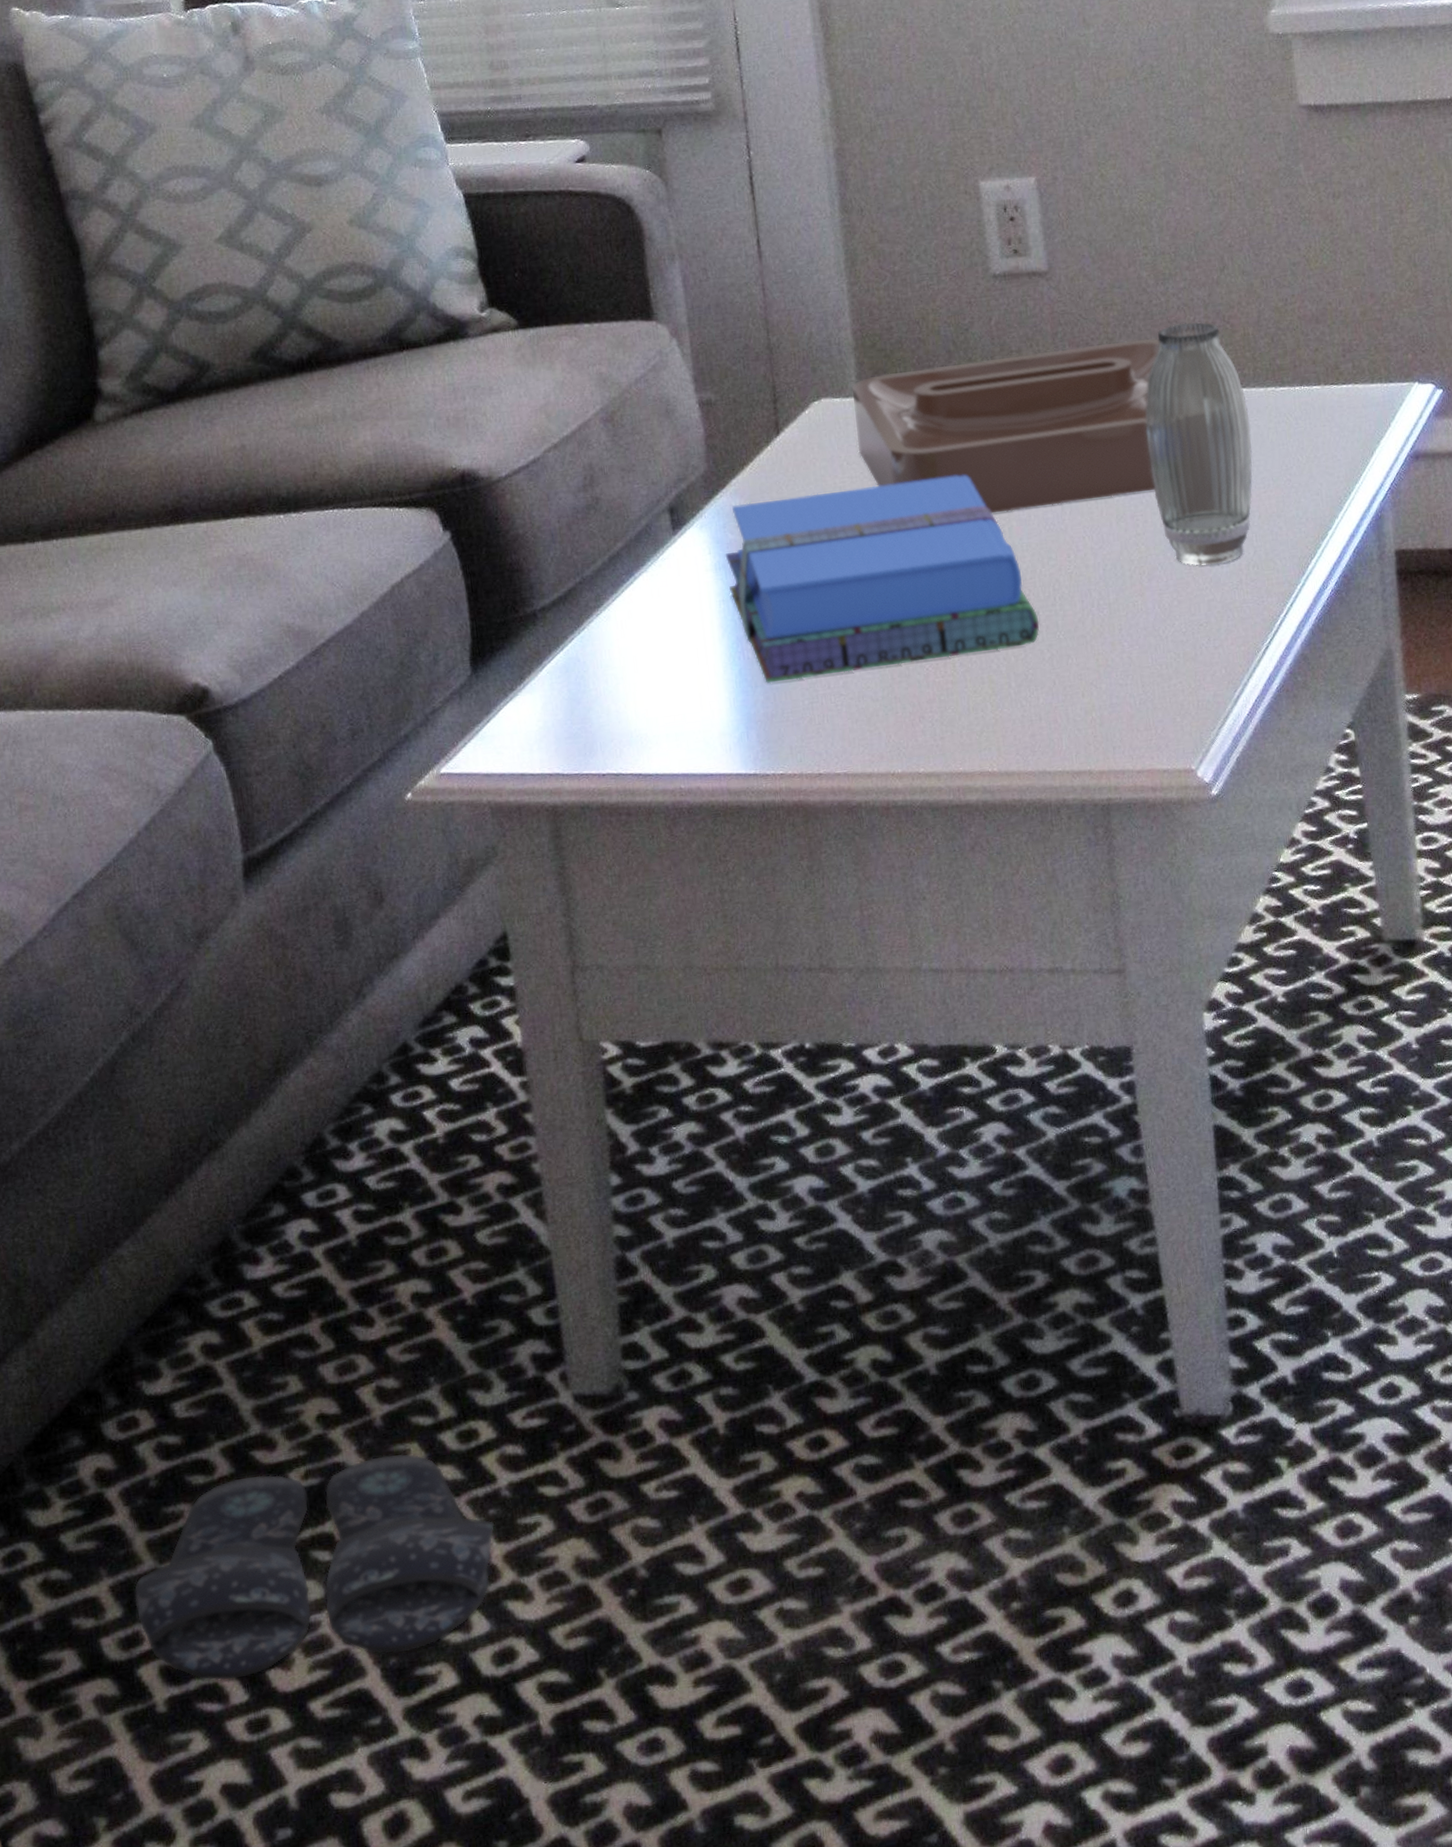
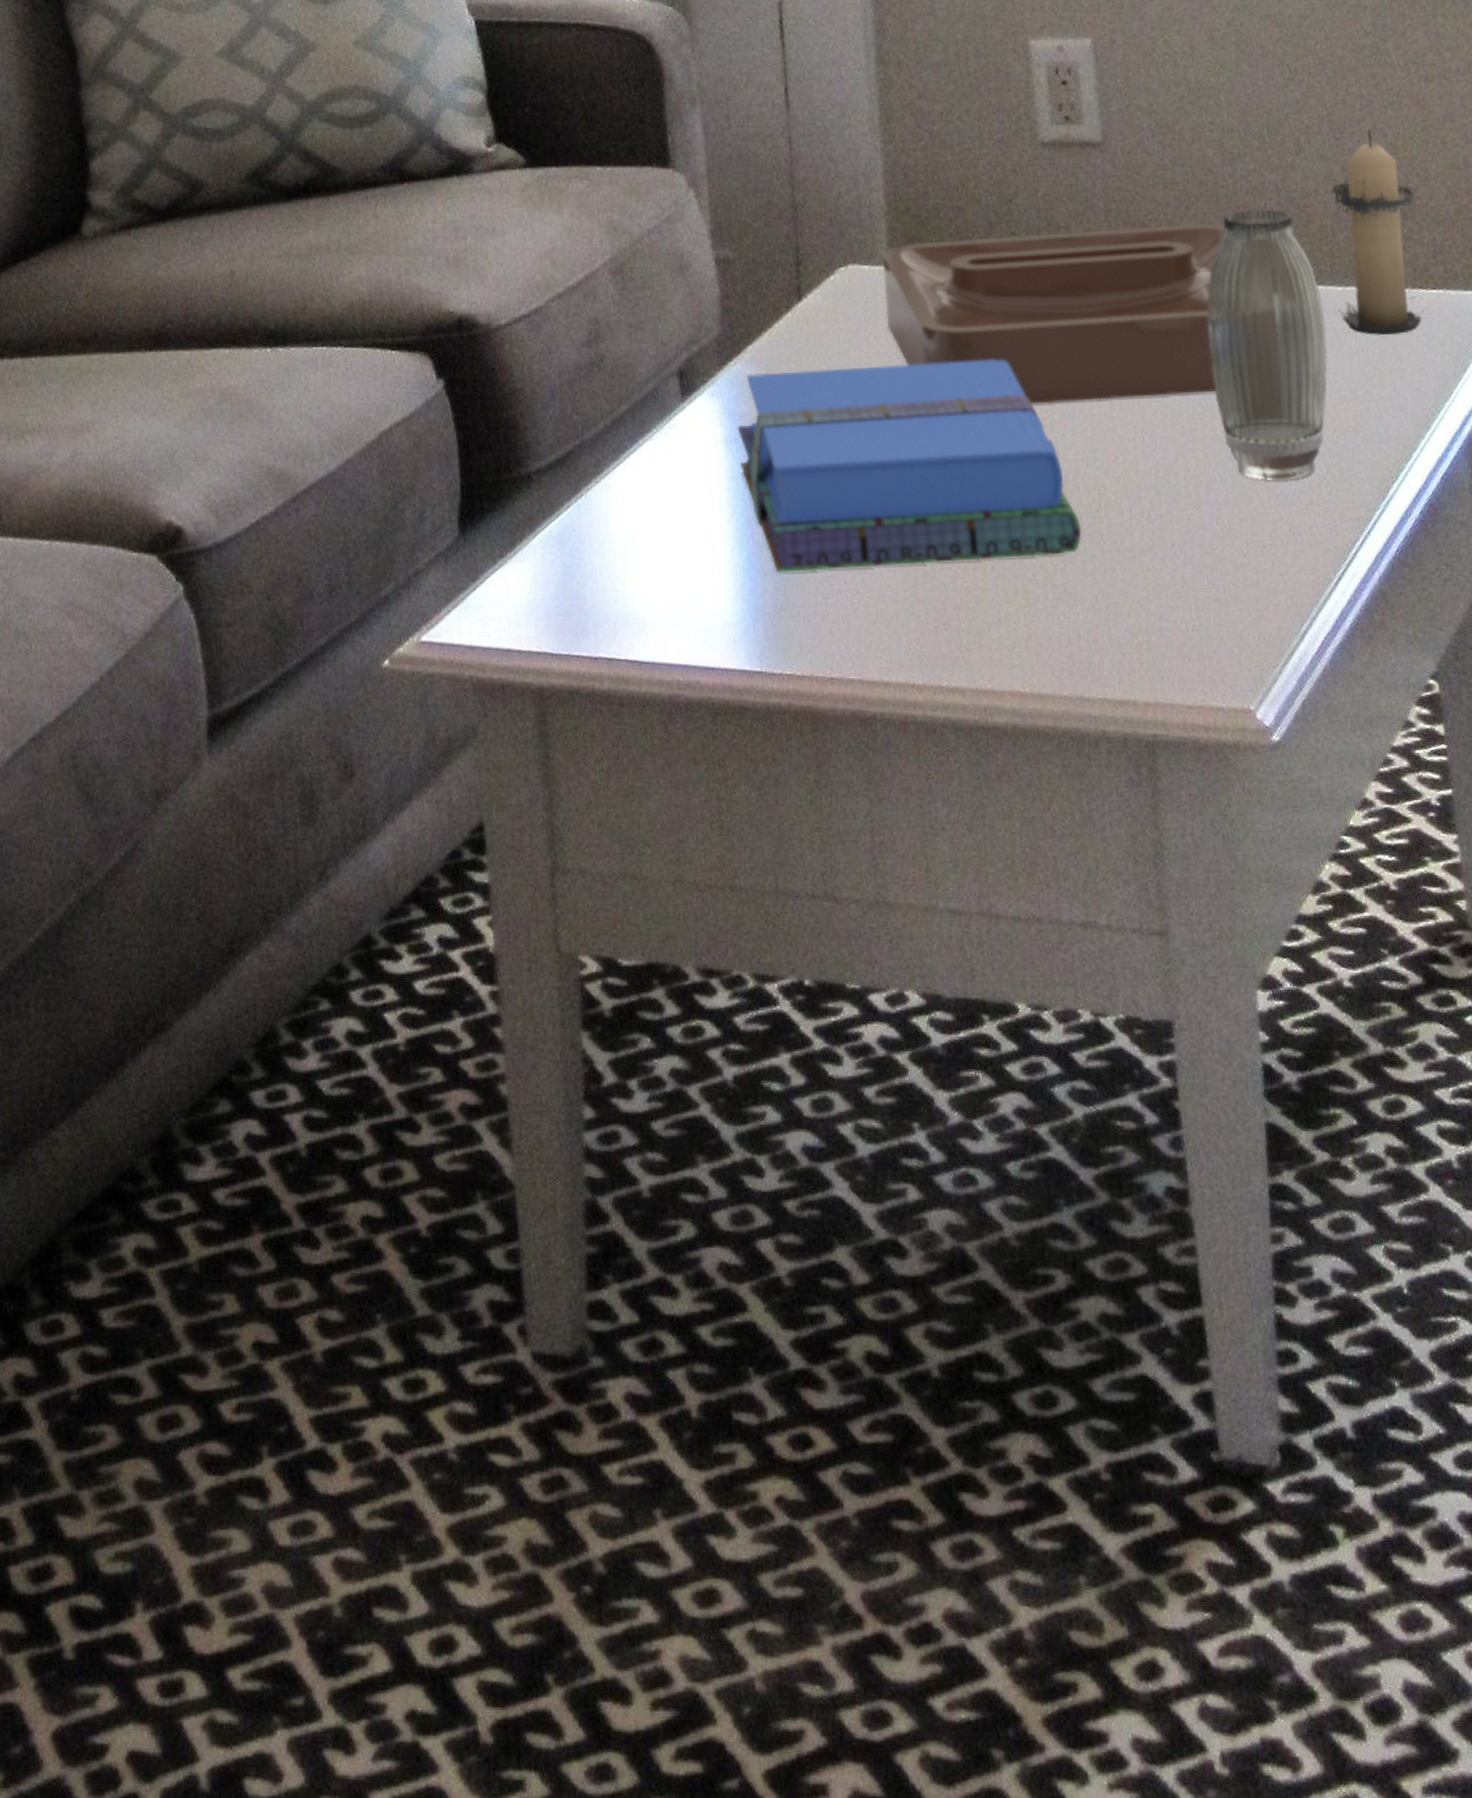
slippers: present [134,1453,495,1681] -> none [48,1397,440,1632]
candle: none [1251,244,1336,429] -> present [1330,129,1424,335]

